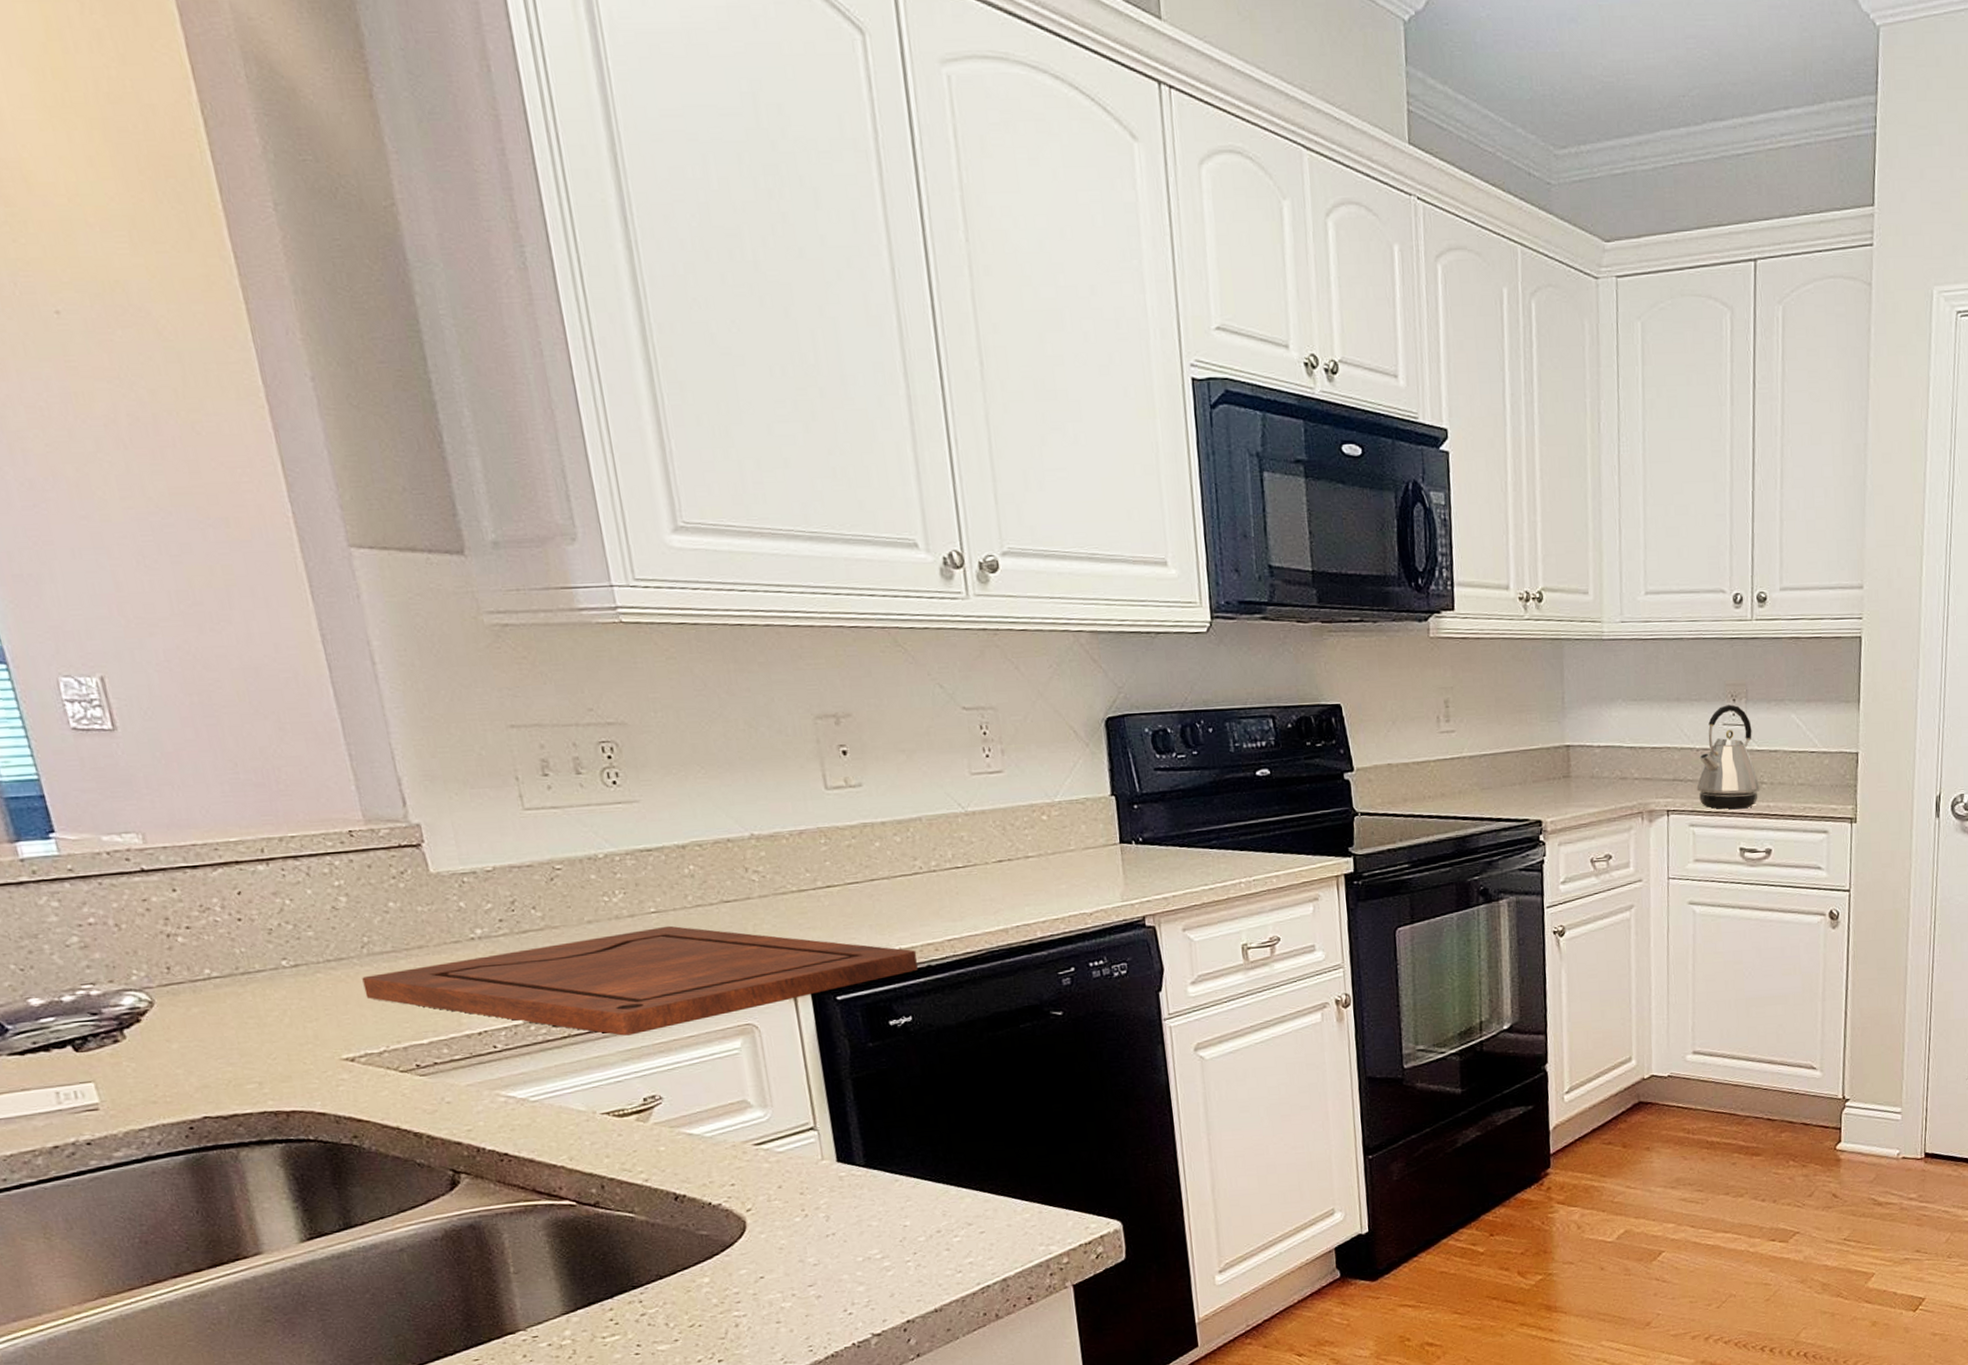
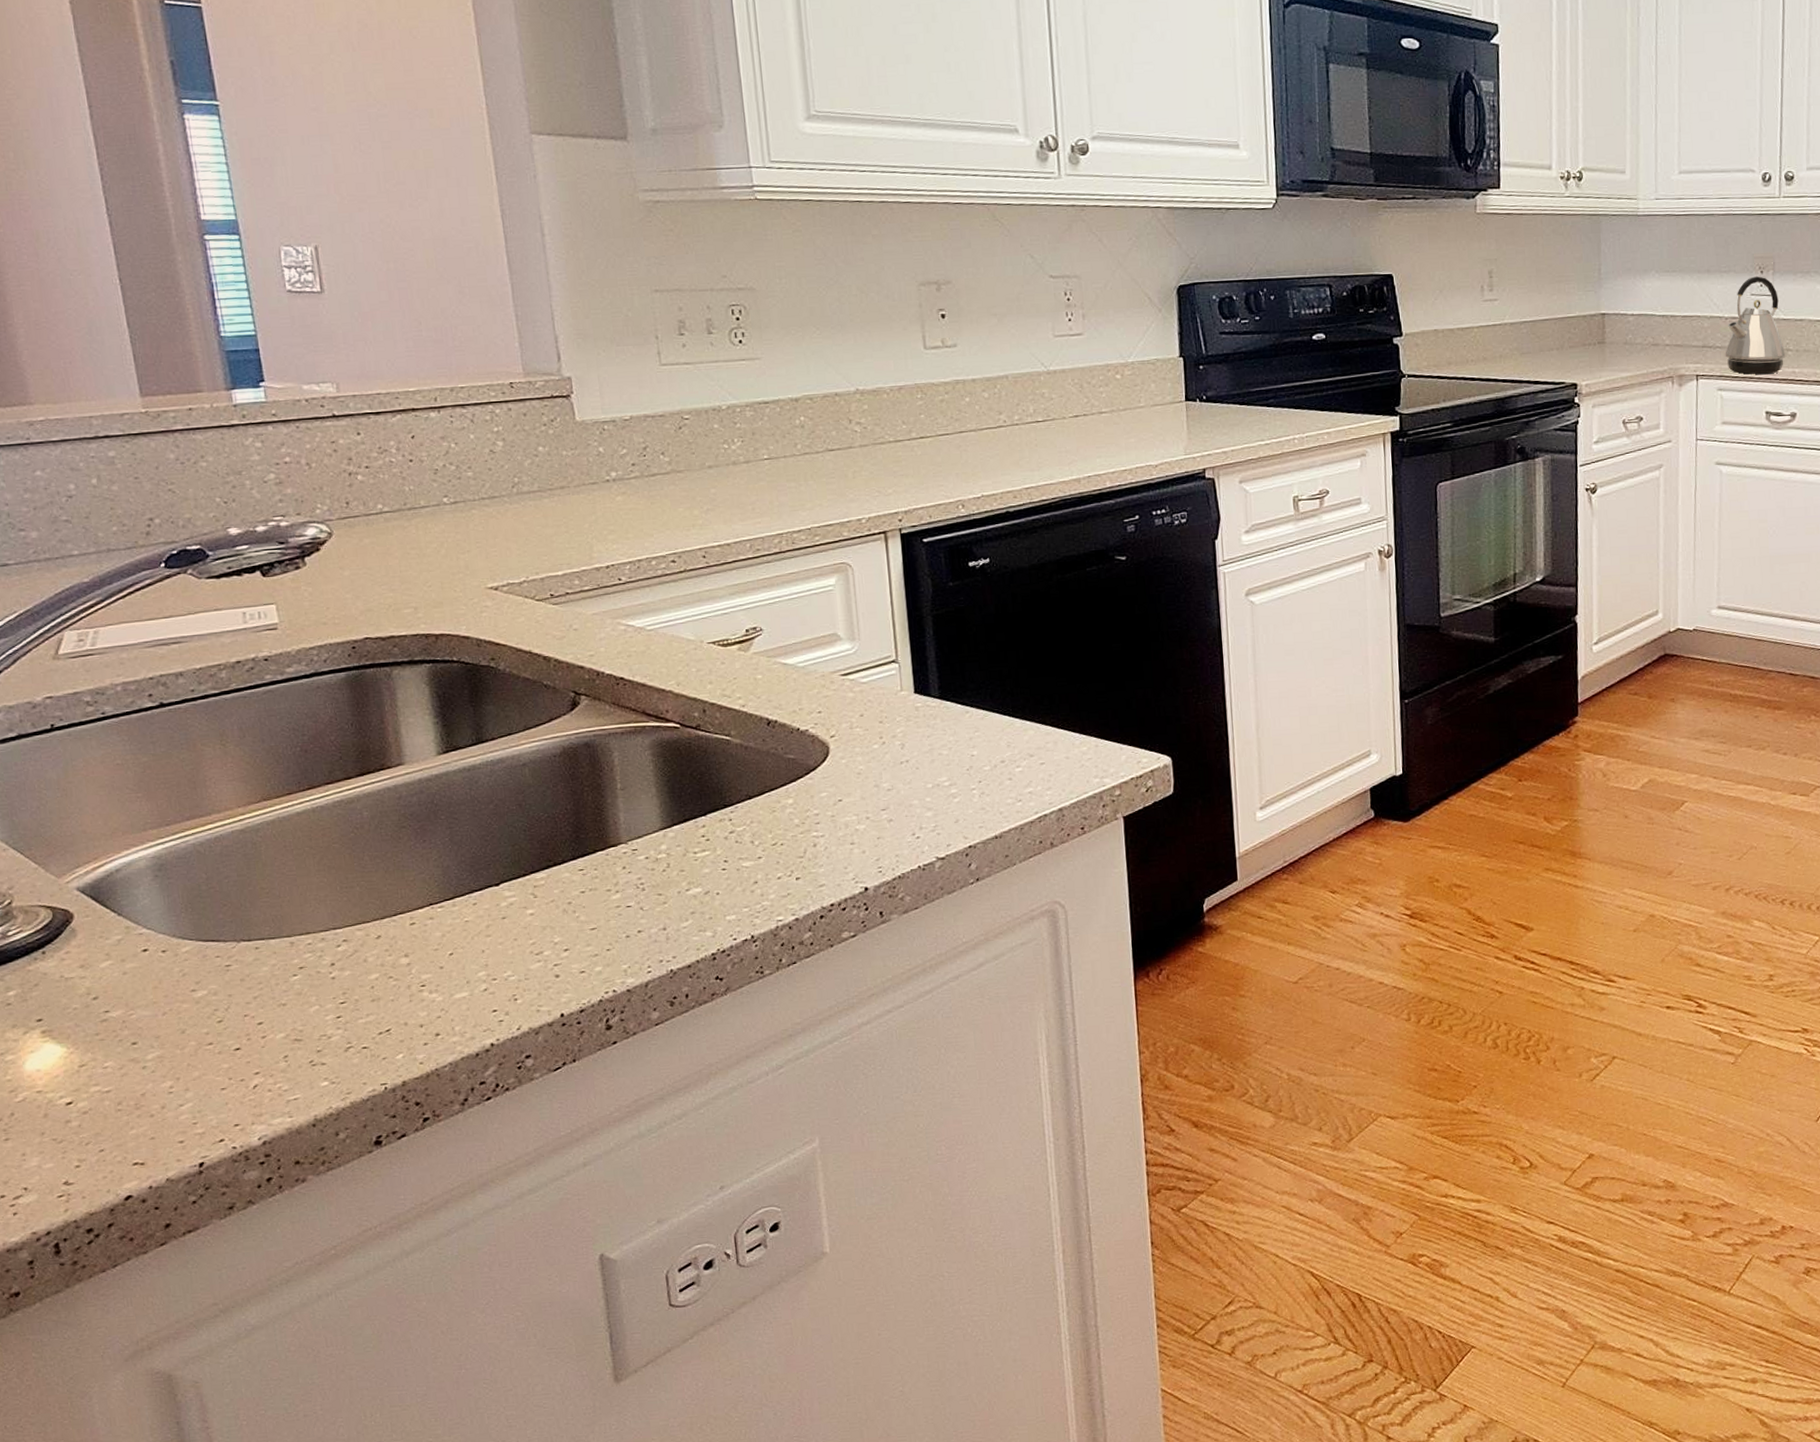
cutting board: present [362,925,918,1036] -> none [510,471,997,572]

